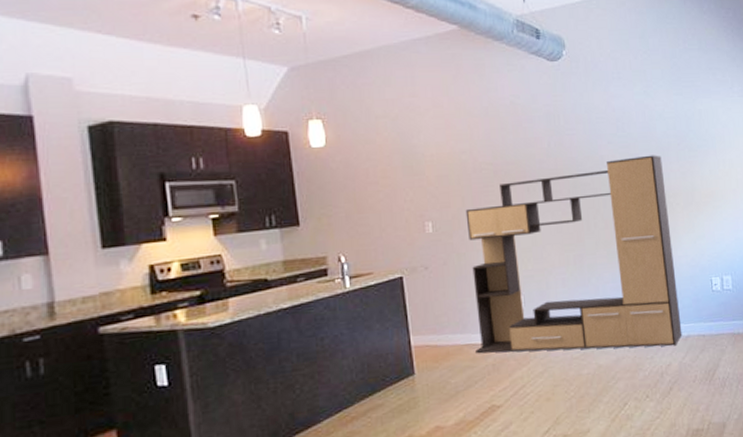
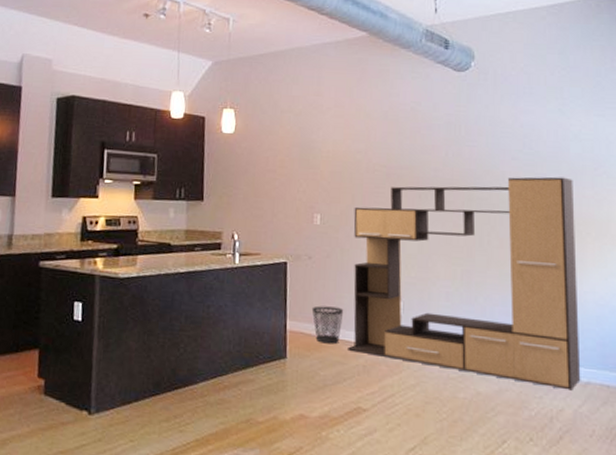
wastebasket: none [434,312,467,352] -> present [311,306,344,344]

